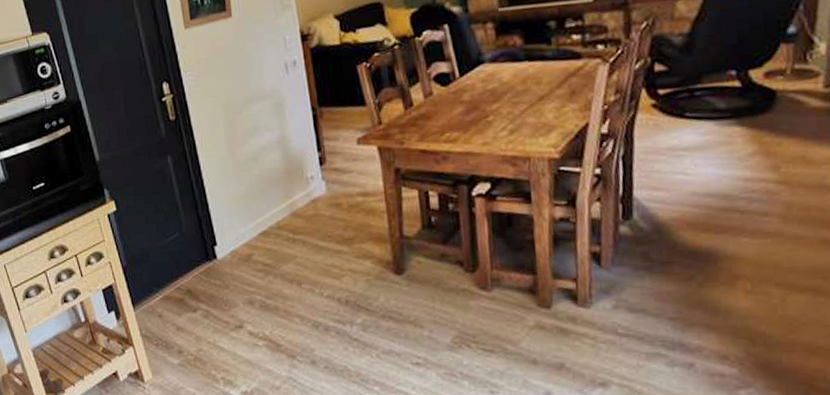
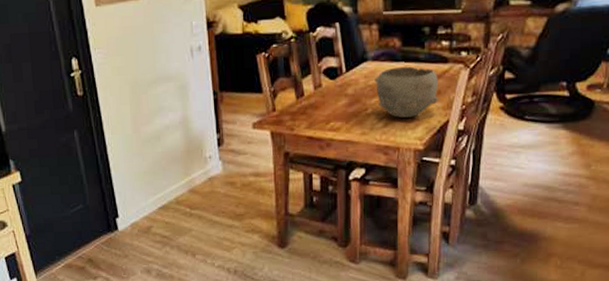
bowl: none [494,65,573,124] -> present [374,66,438,118]

